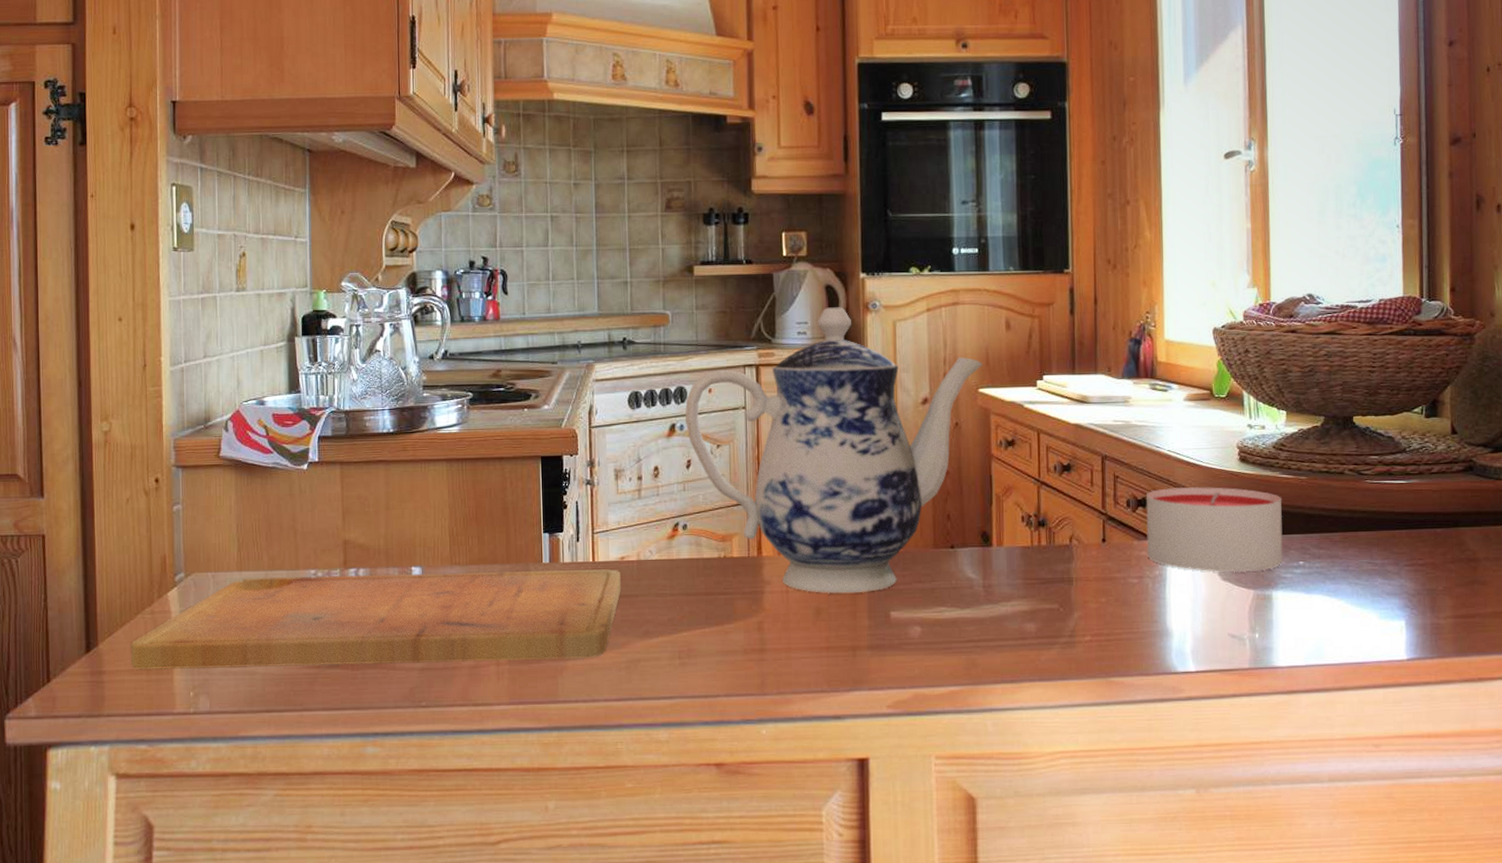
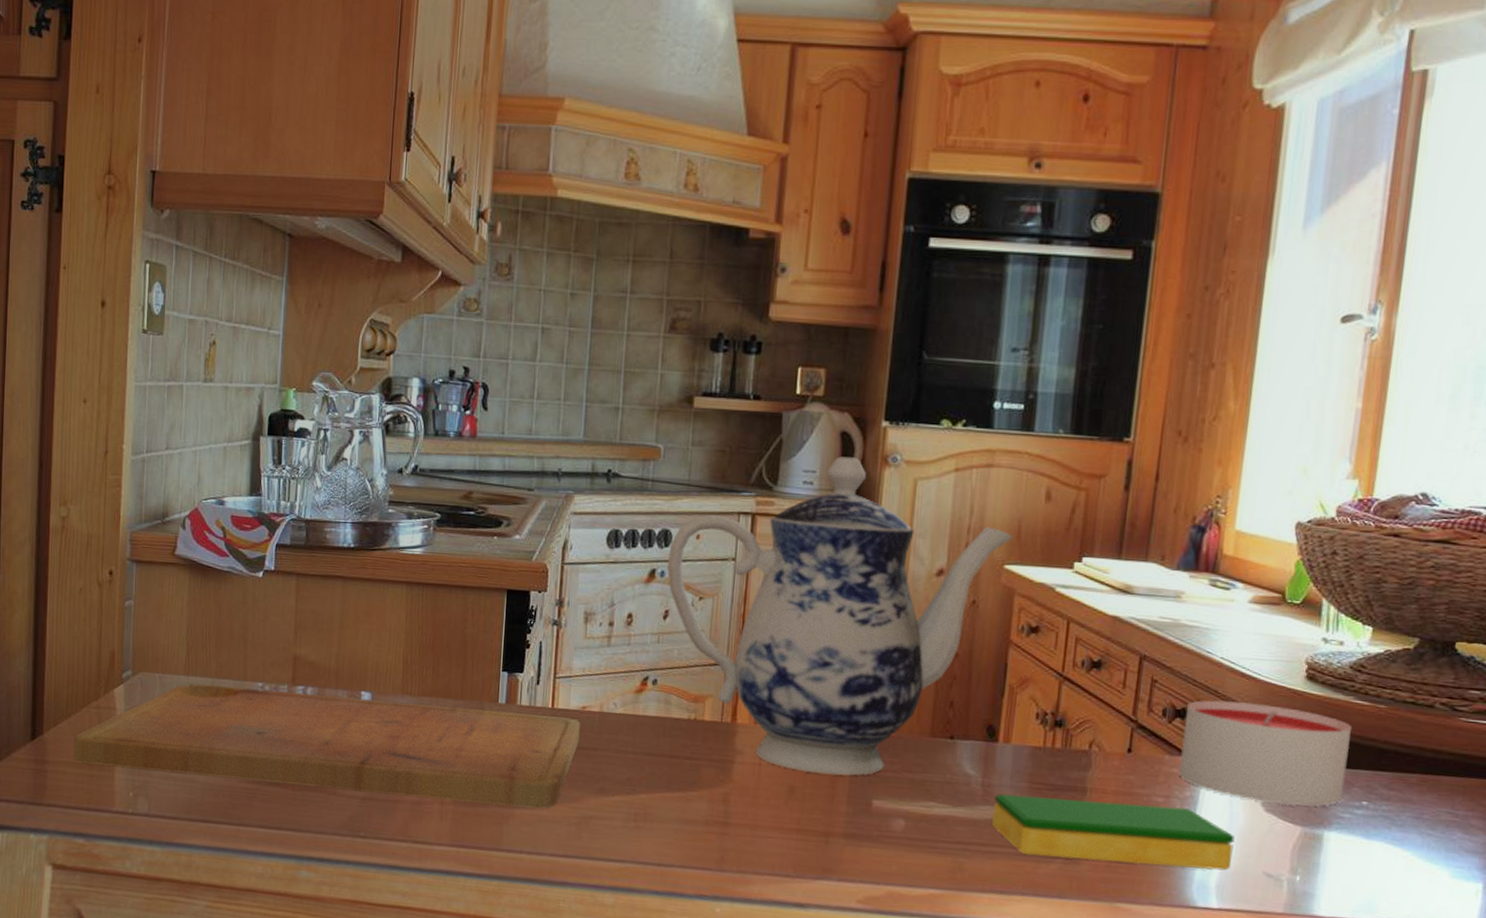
dish sponge: none [996,586,1201,645] -> present [992,794,1235,871]

